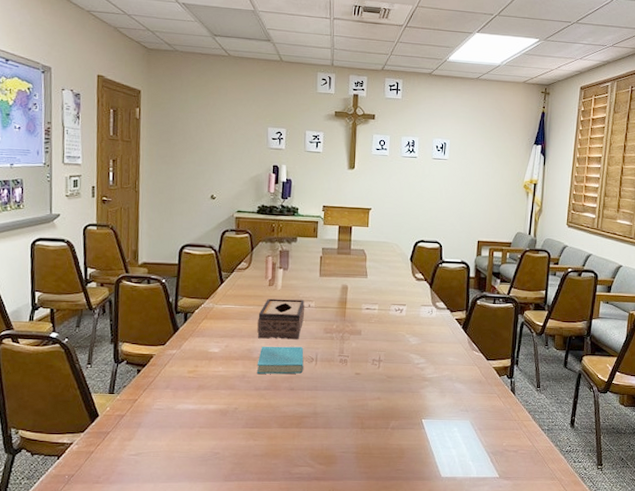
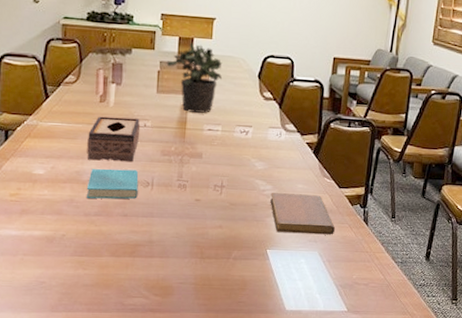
potted plant: none [328,231,378,294] -> present [166,43,223,113]
notebook: none [424,366,484,405] -> present [270,193,335,235]

